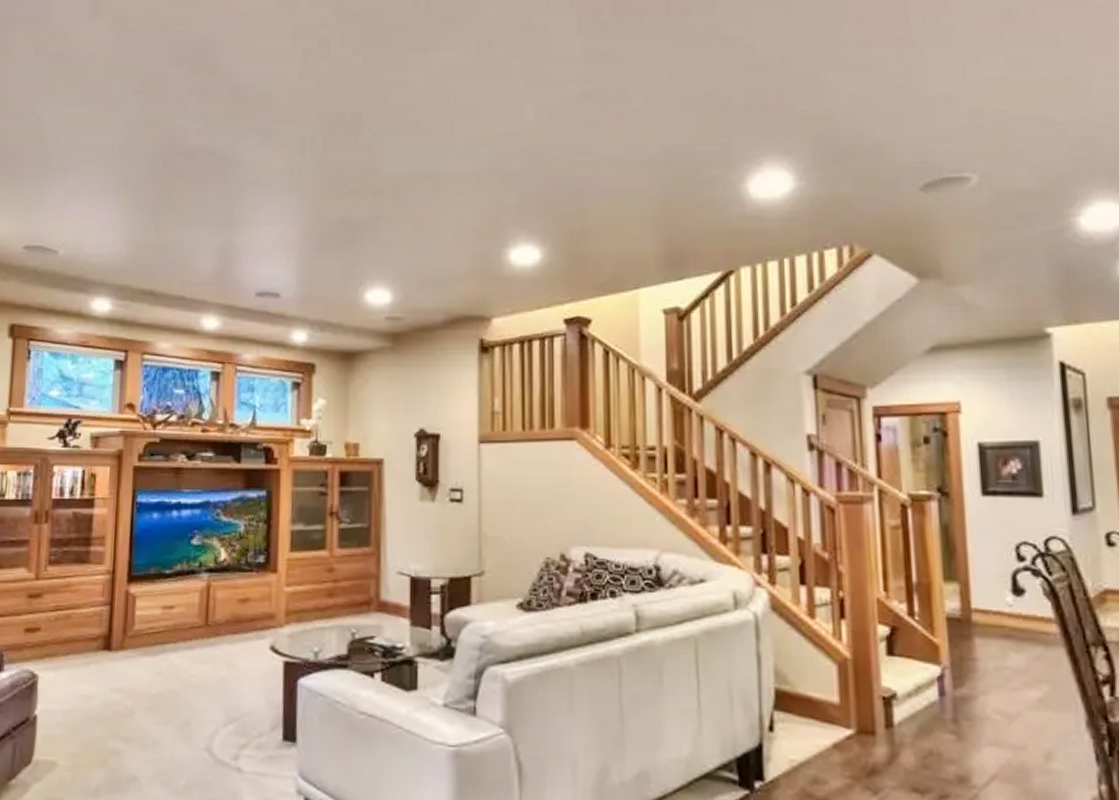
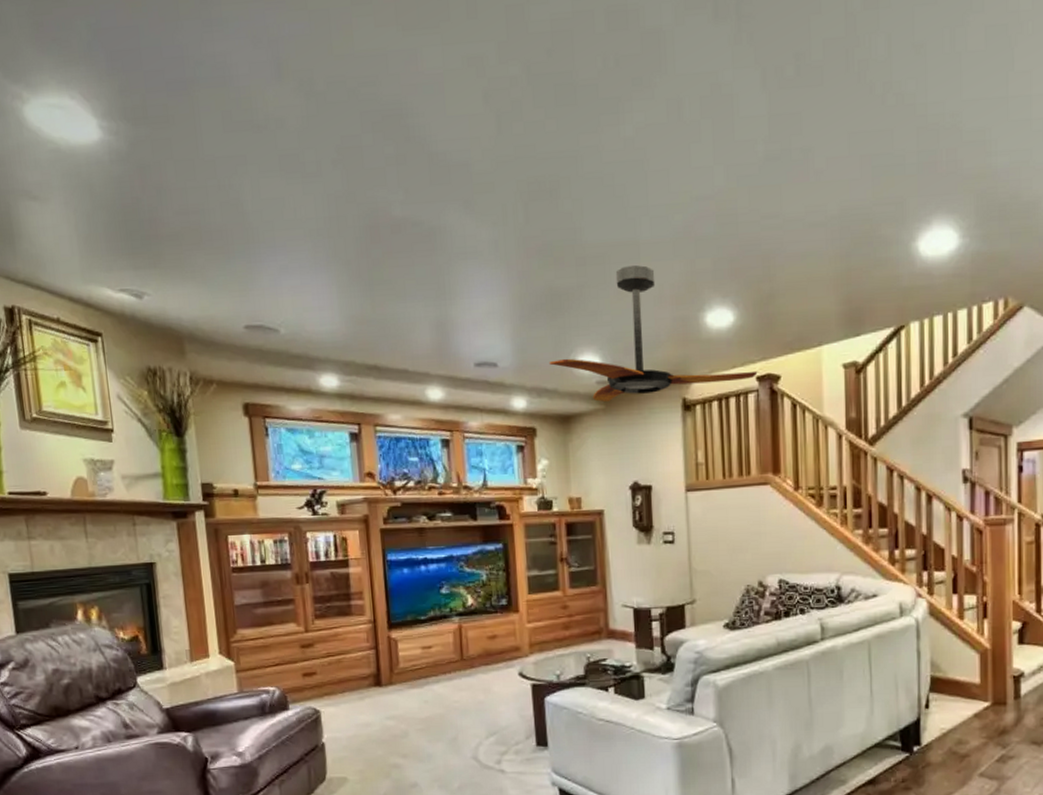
ceiling fan: none [336,199,566,340] -> present [549,265,758,402]

